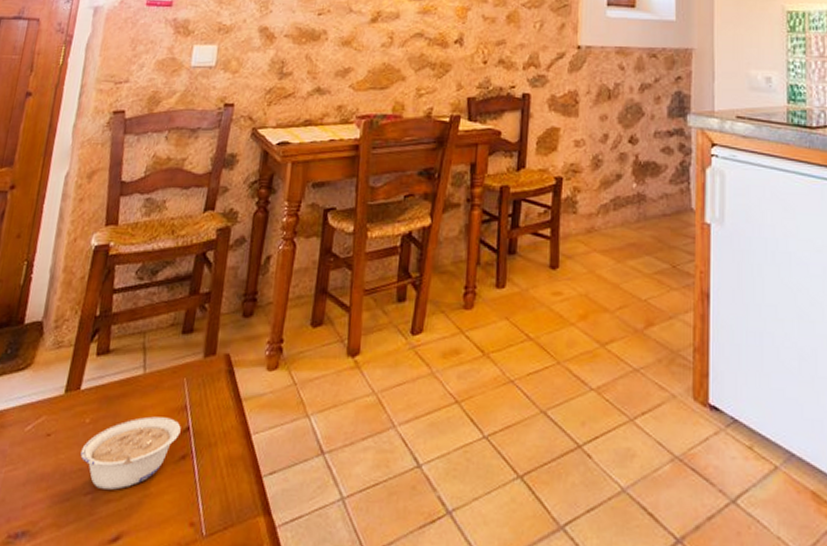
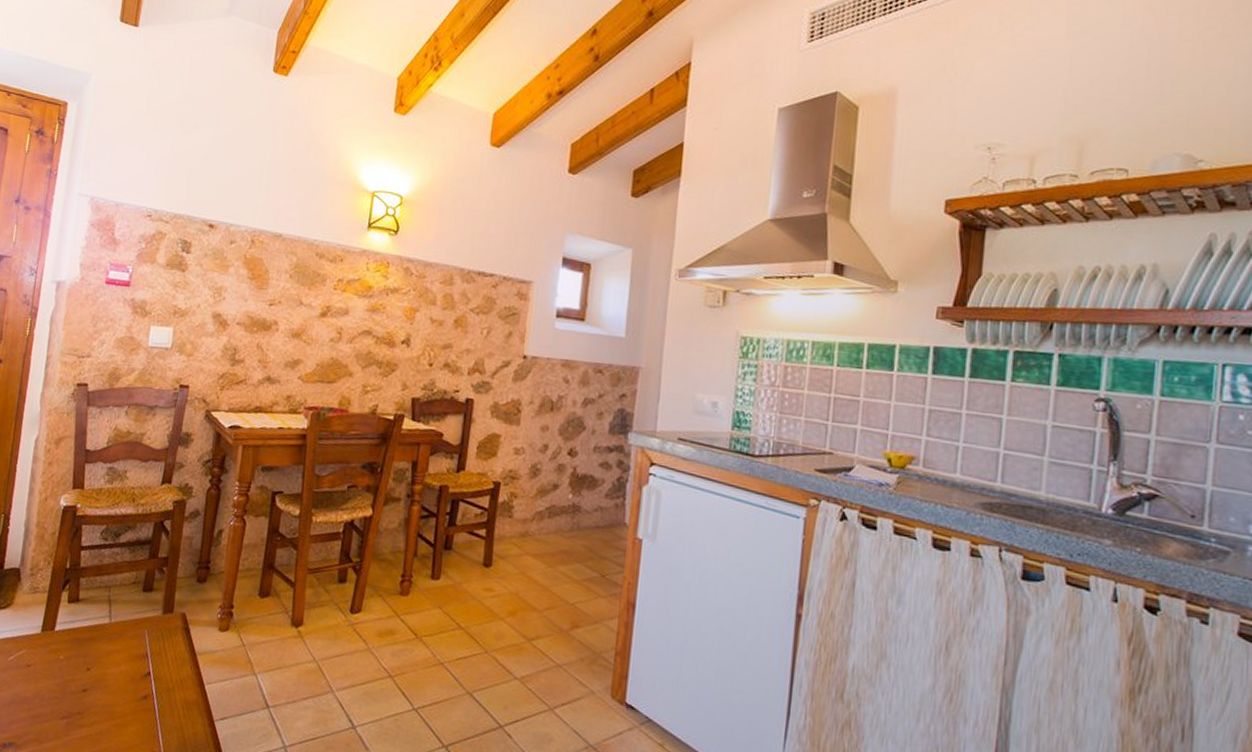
legume: present [80,416,181,490] -> none [56,659,143,718]

